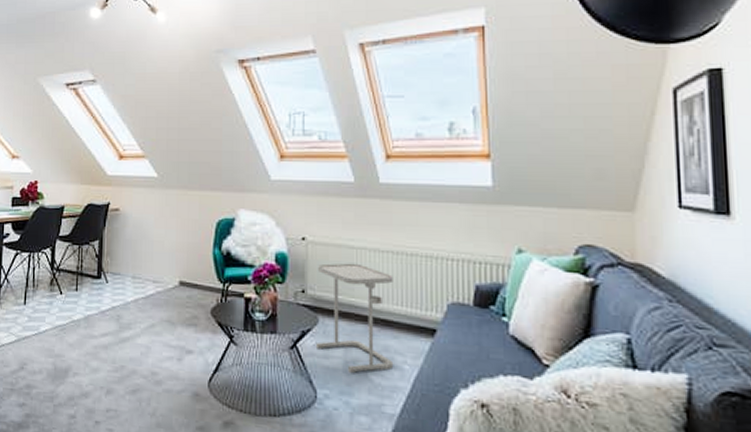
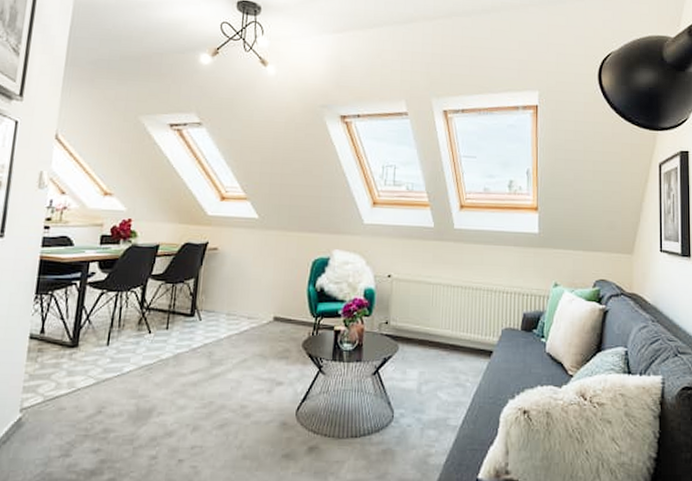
side table: present [315,263,394,374] -> none [395,297,461,394]

